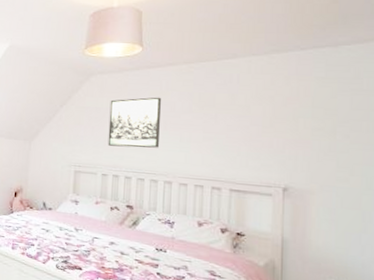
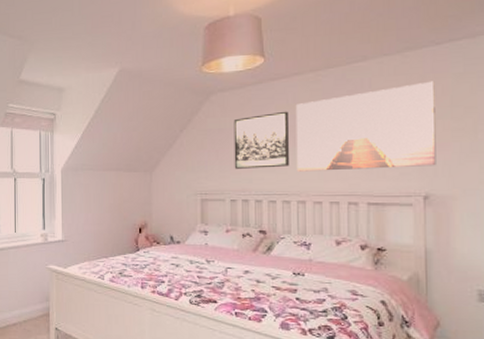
wall art: none [165,82,298,161] -> present [295,81,436,172]

